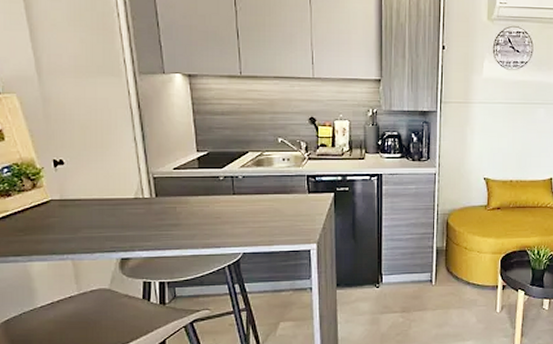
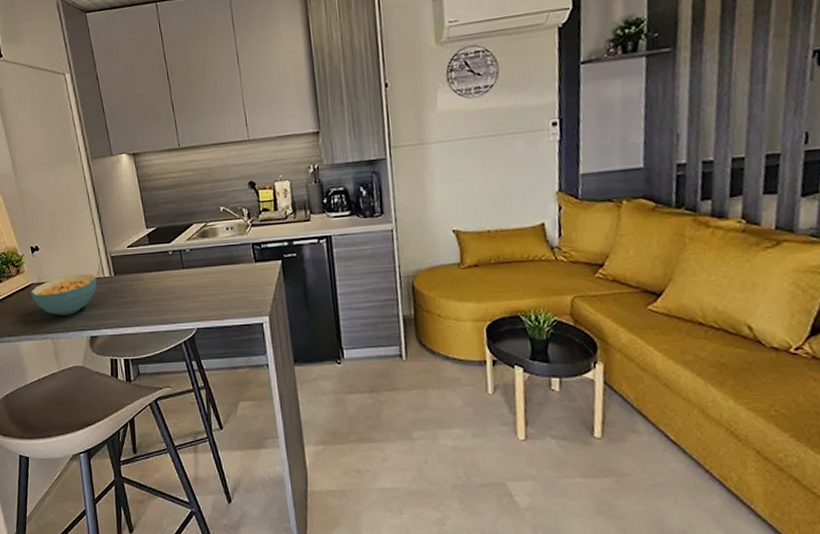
cereal bowl: none [50,192,135,235] -> present [31,273,97,315]

